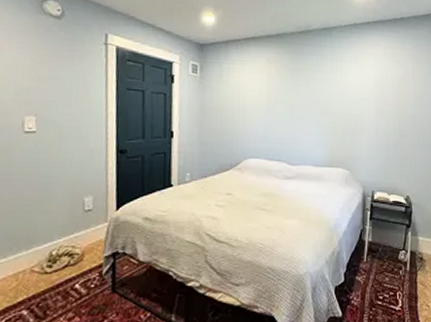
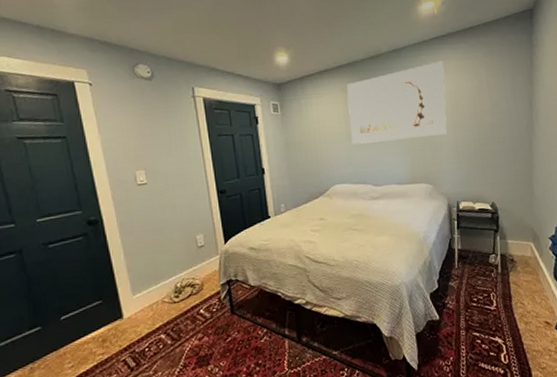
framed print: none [272,46,372,120] -> present [346,61,447,144]

